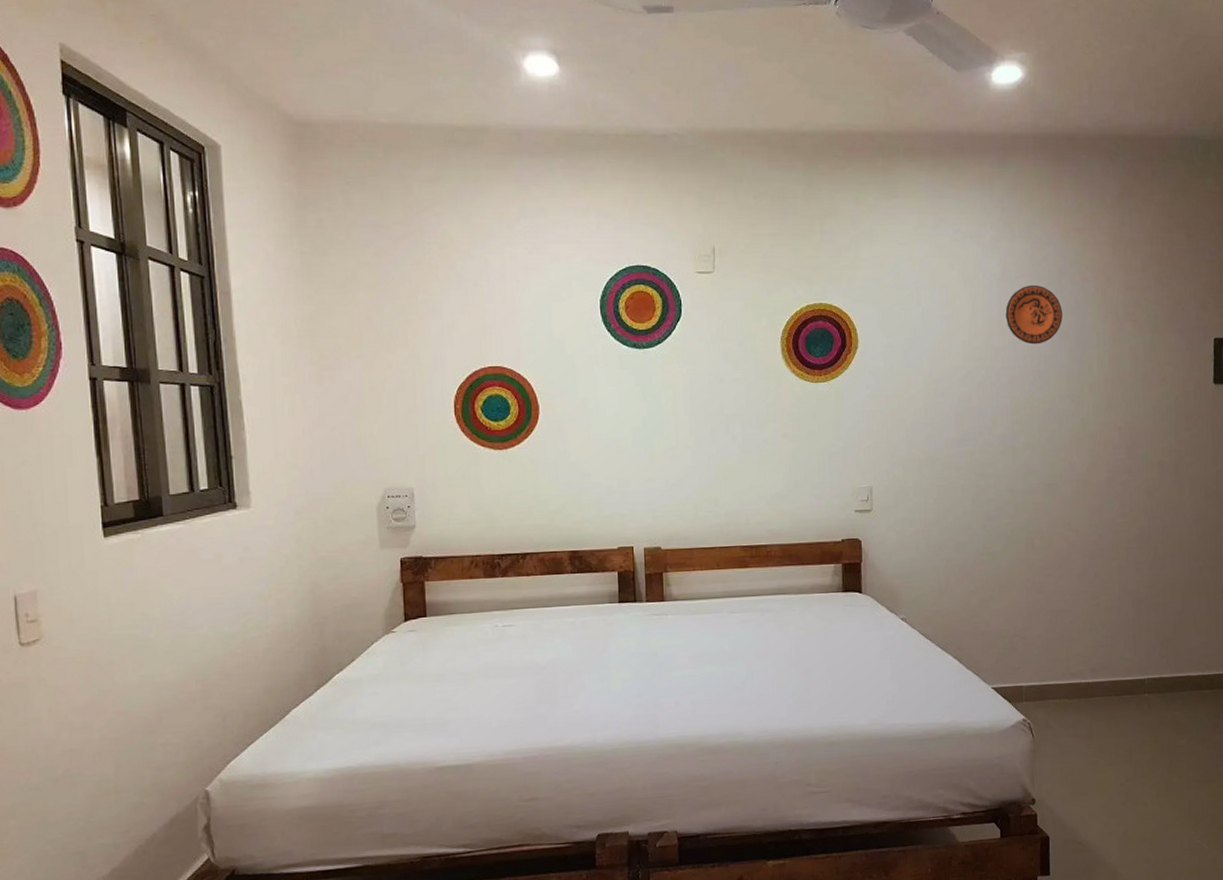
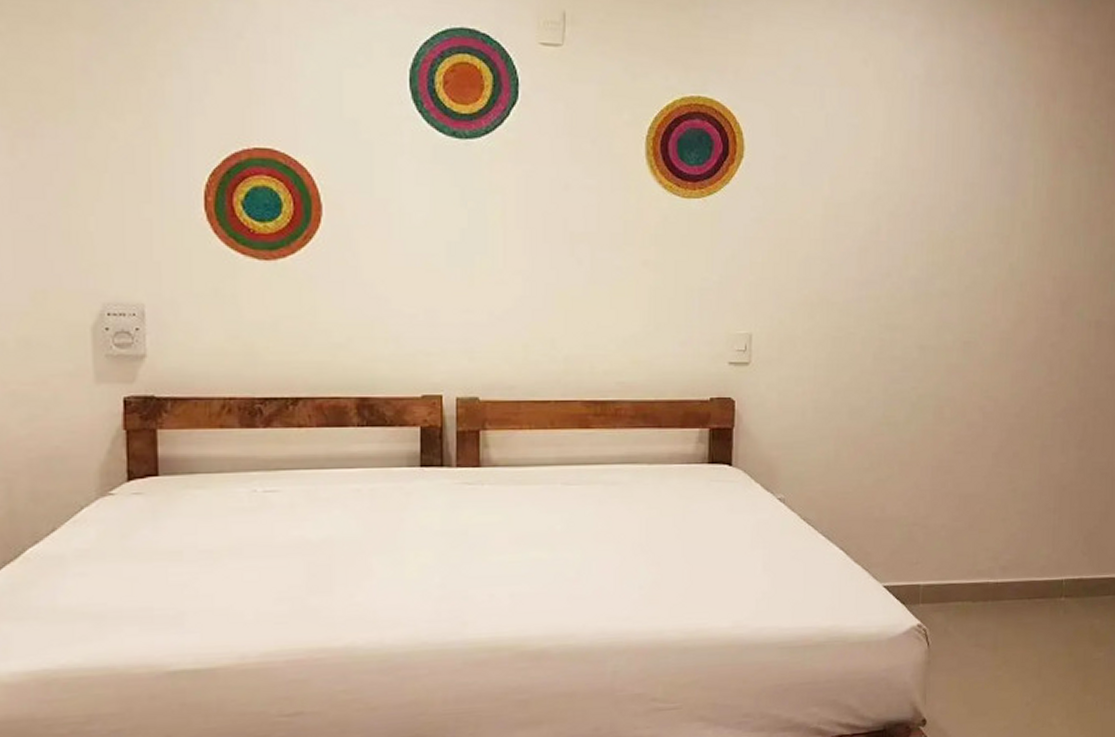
decorative plate: present [1005,284,1062,345] -> none [927,93,996,169]

